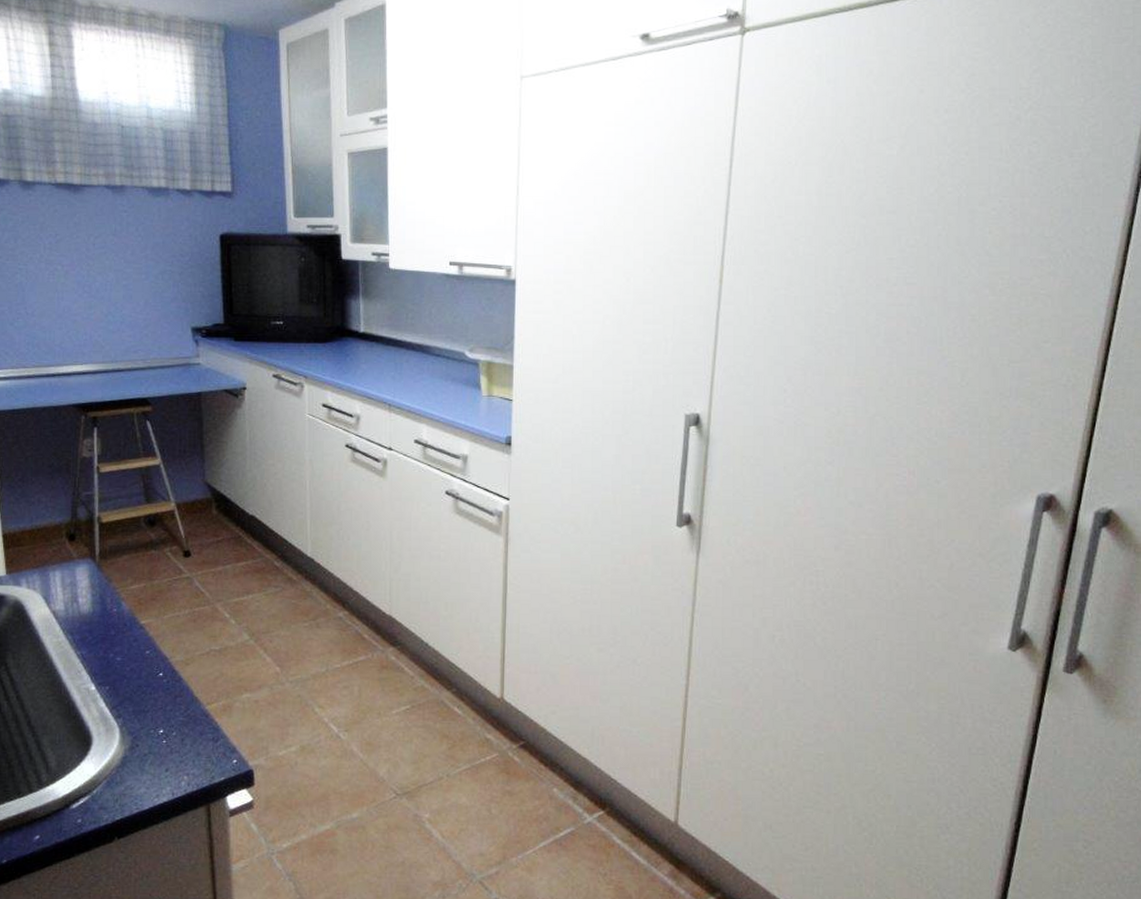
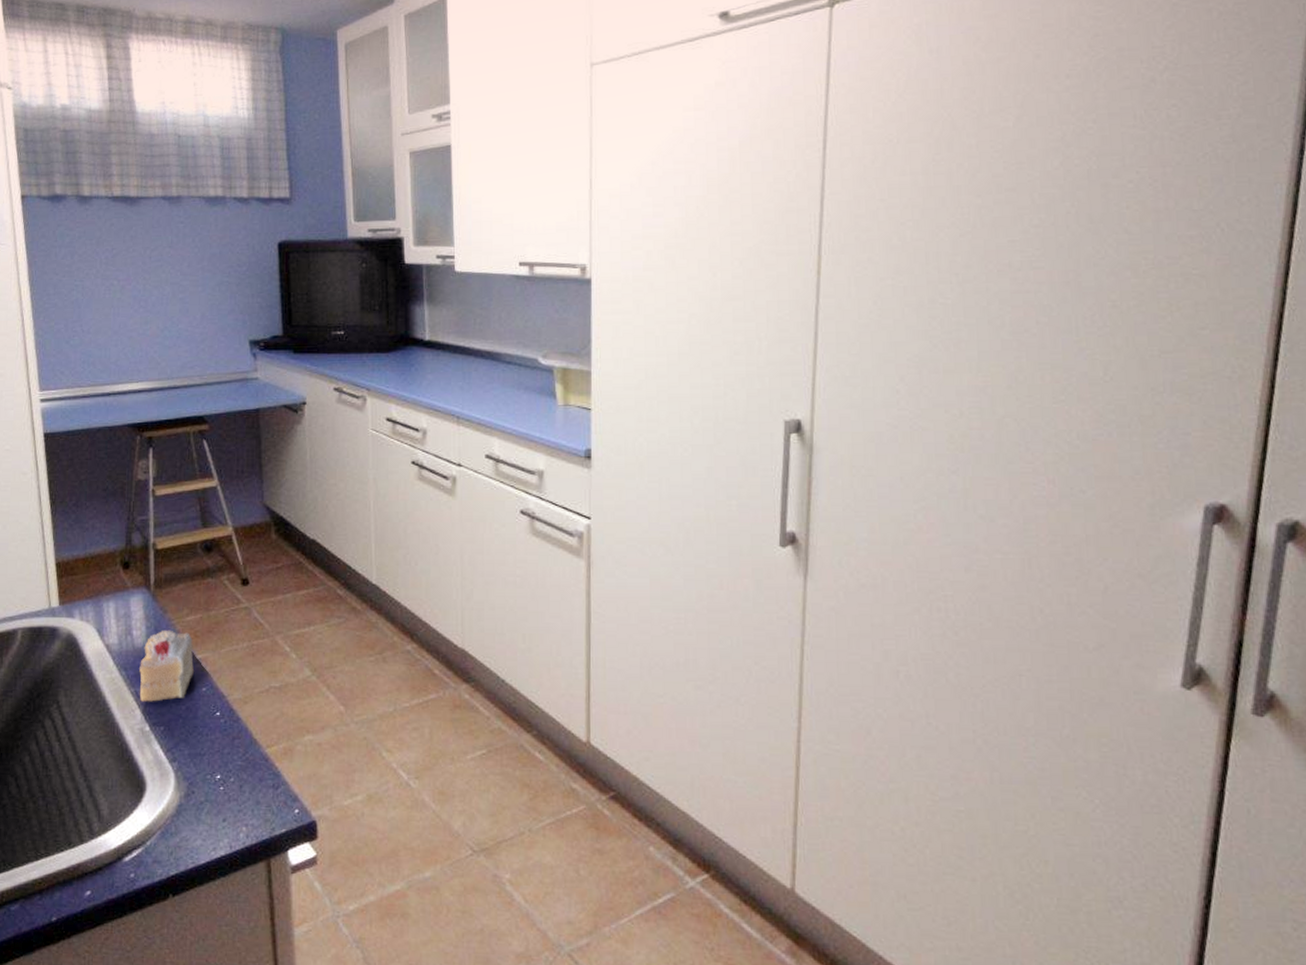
cake slice: none [85,597,139,664] -> present [139,629,195,702]

